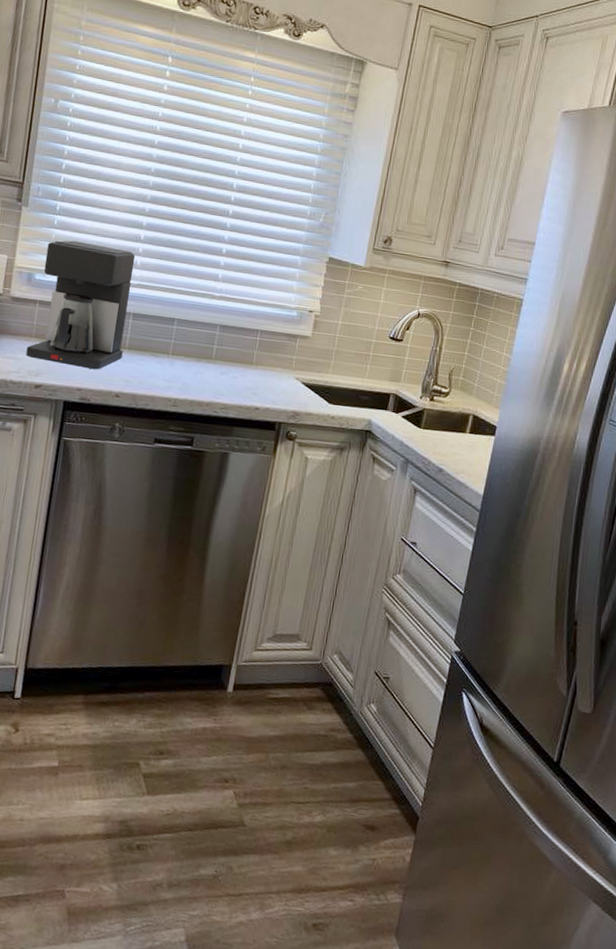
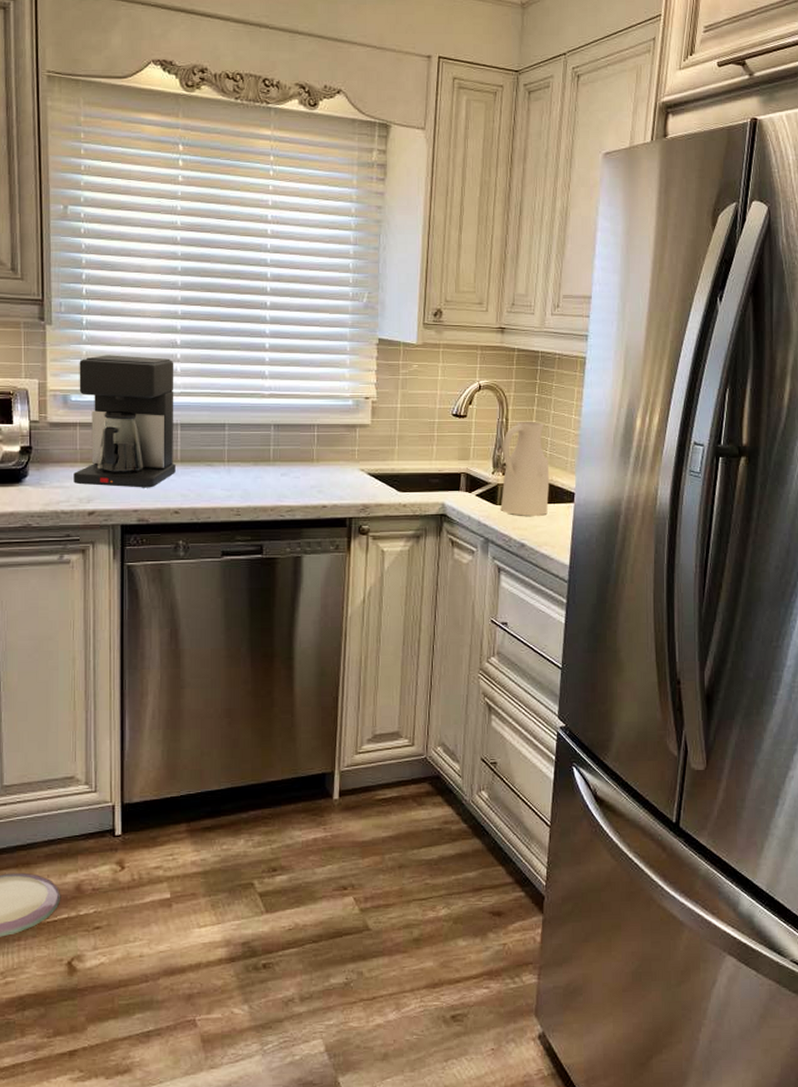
ceramic pitcher: none [423,351,475,445] -> present [500,421,550,516]

